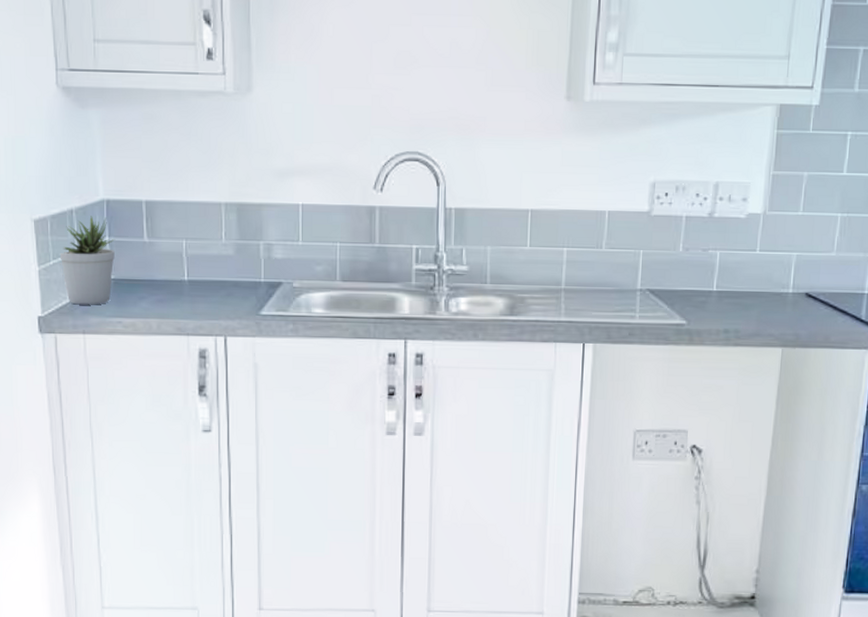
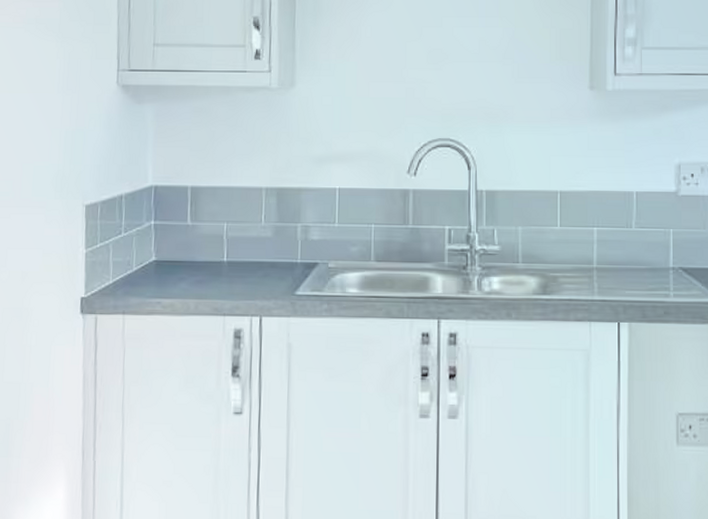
potted plant: present [59,216,116,305] -> none [106,201,161,286]

